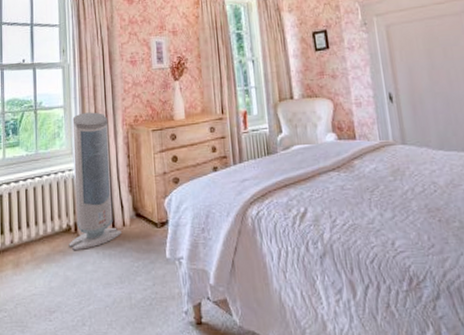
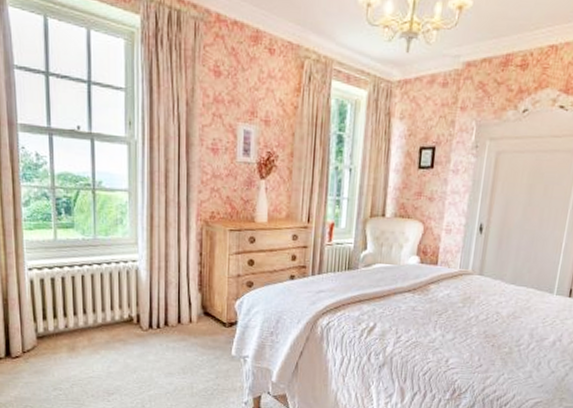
air purifier: present [69,112,121,250] -> none [130,200,187,341]

